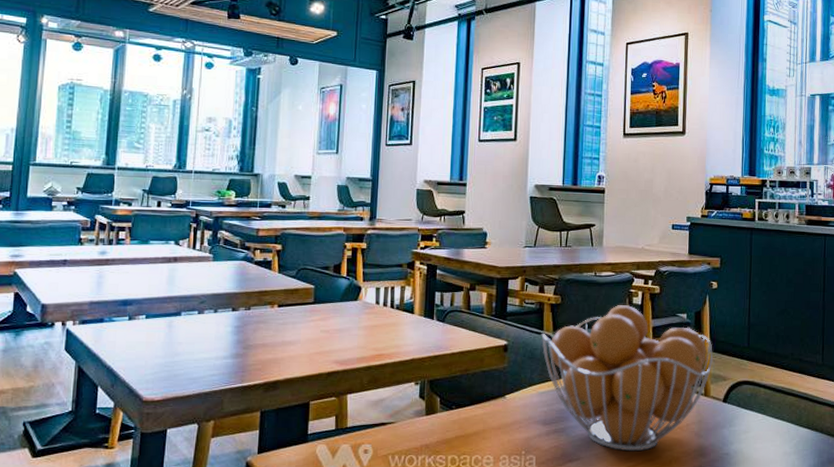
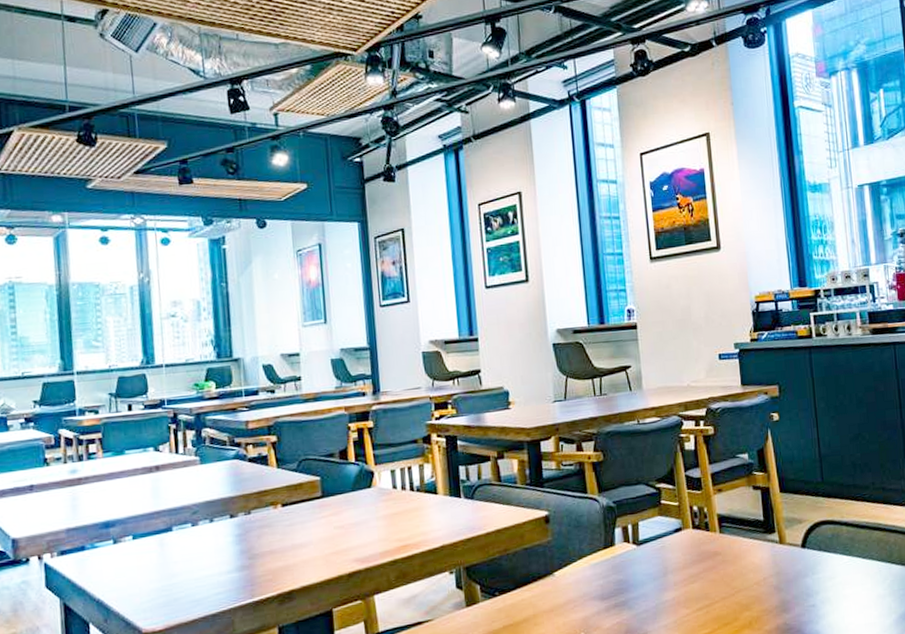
fruit basket: present [541,305,713,452] -> none [585,452,784,618]

